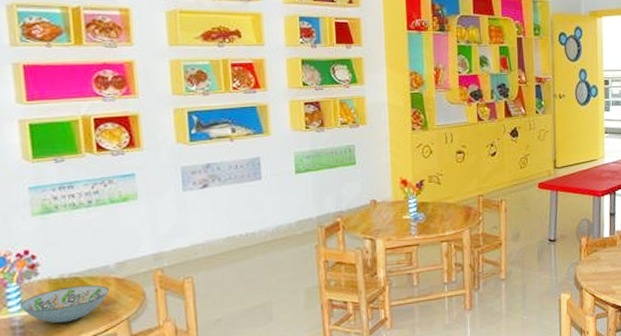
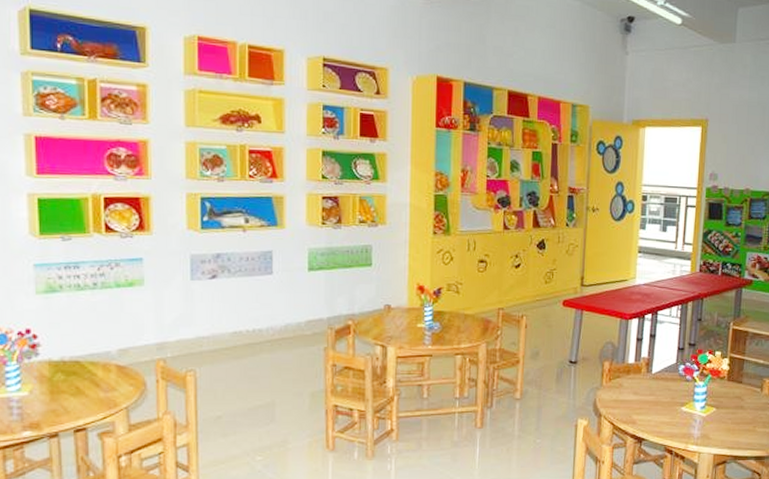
decorative bowl: present [19,284,110,324] -> none [18,370,110,407]

